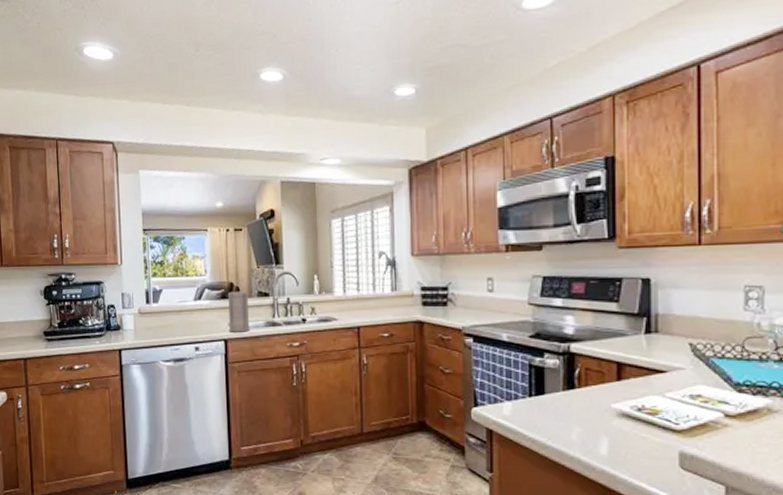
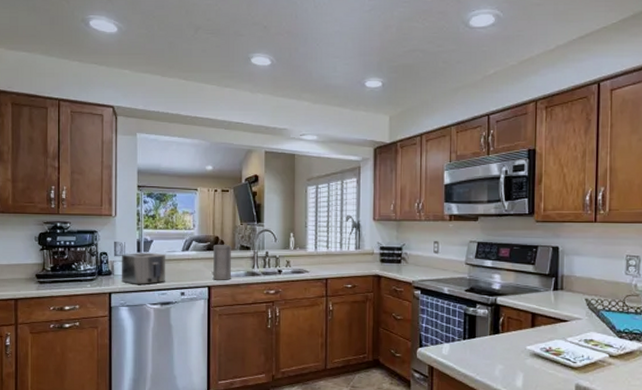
toaster: none [130,304,178,341] -> present [122,253,166,286]

